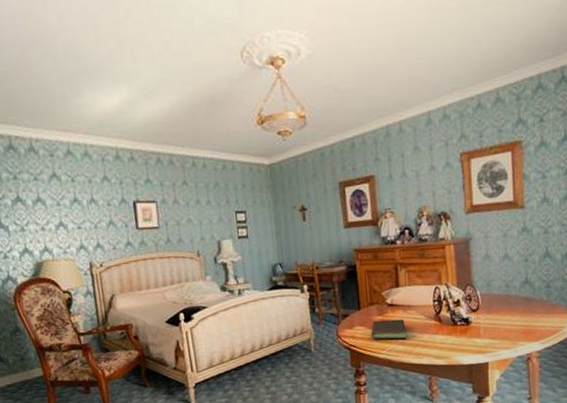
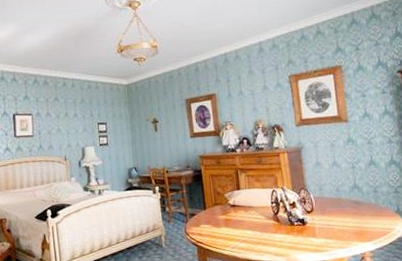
book: present [362,319,408,340] -> none [207,218,249,237]

